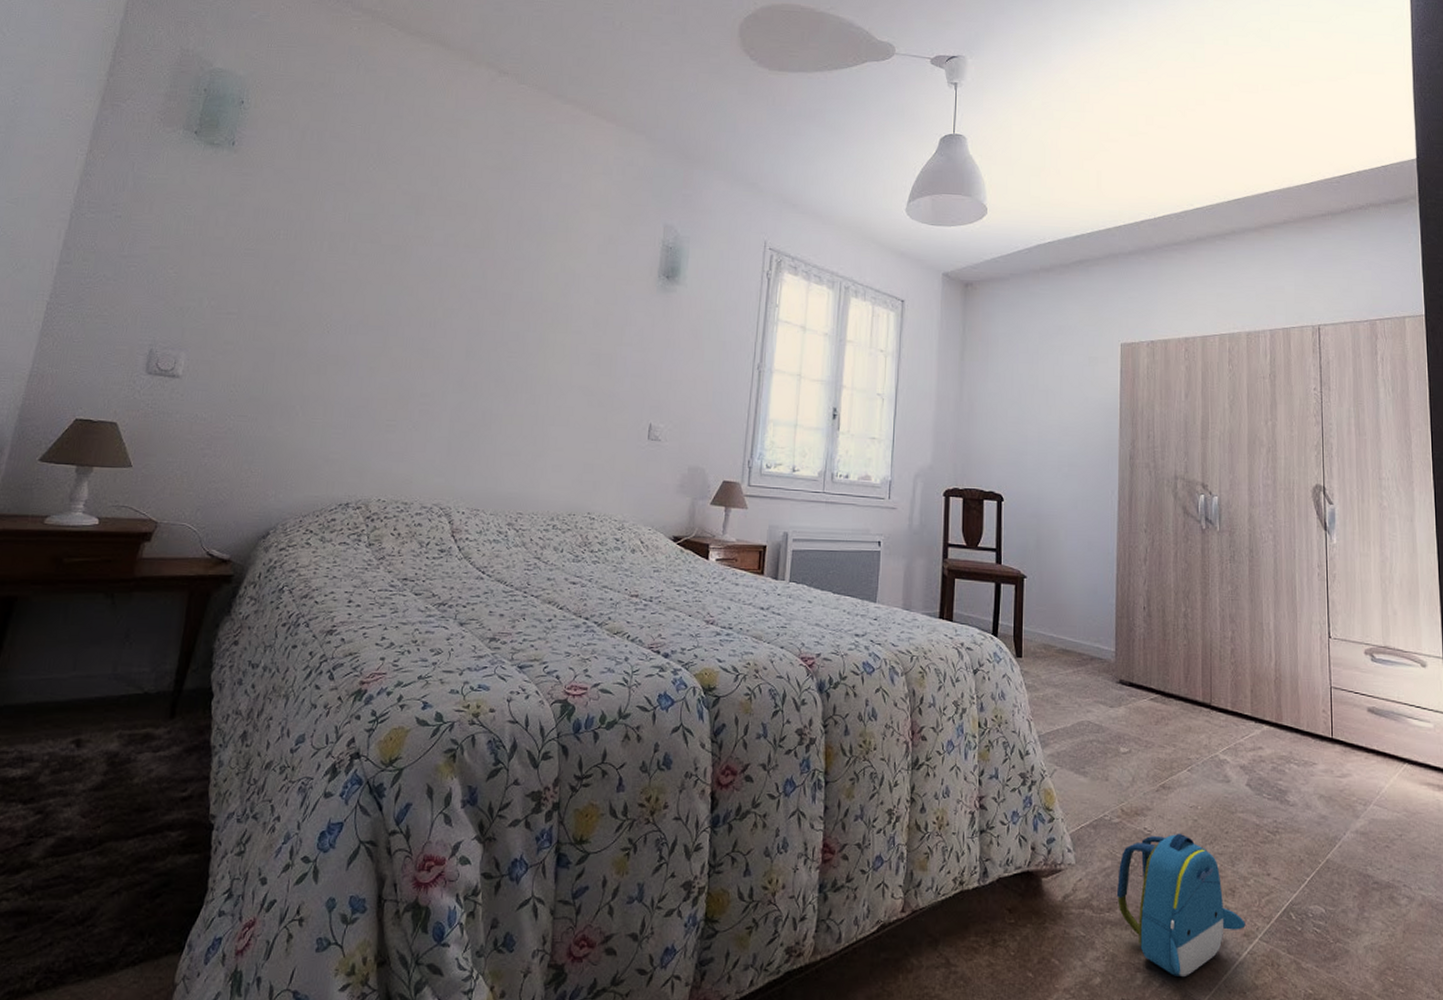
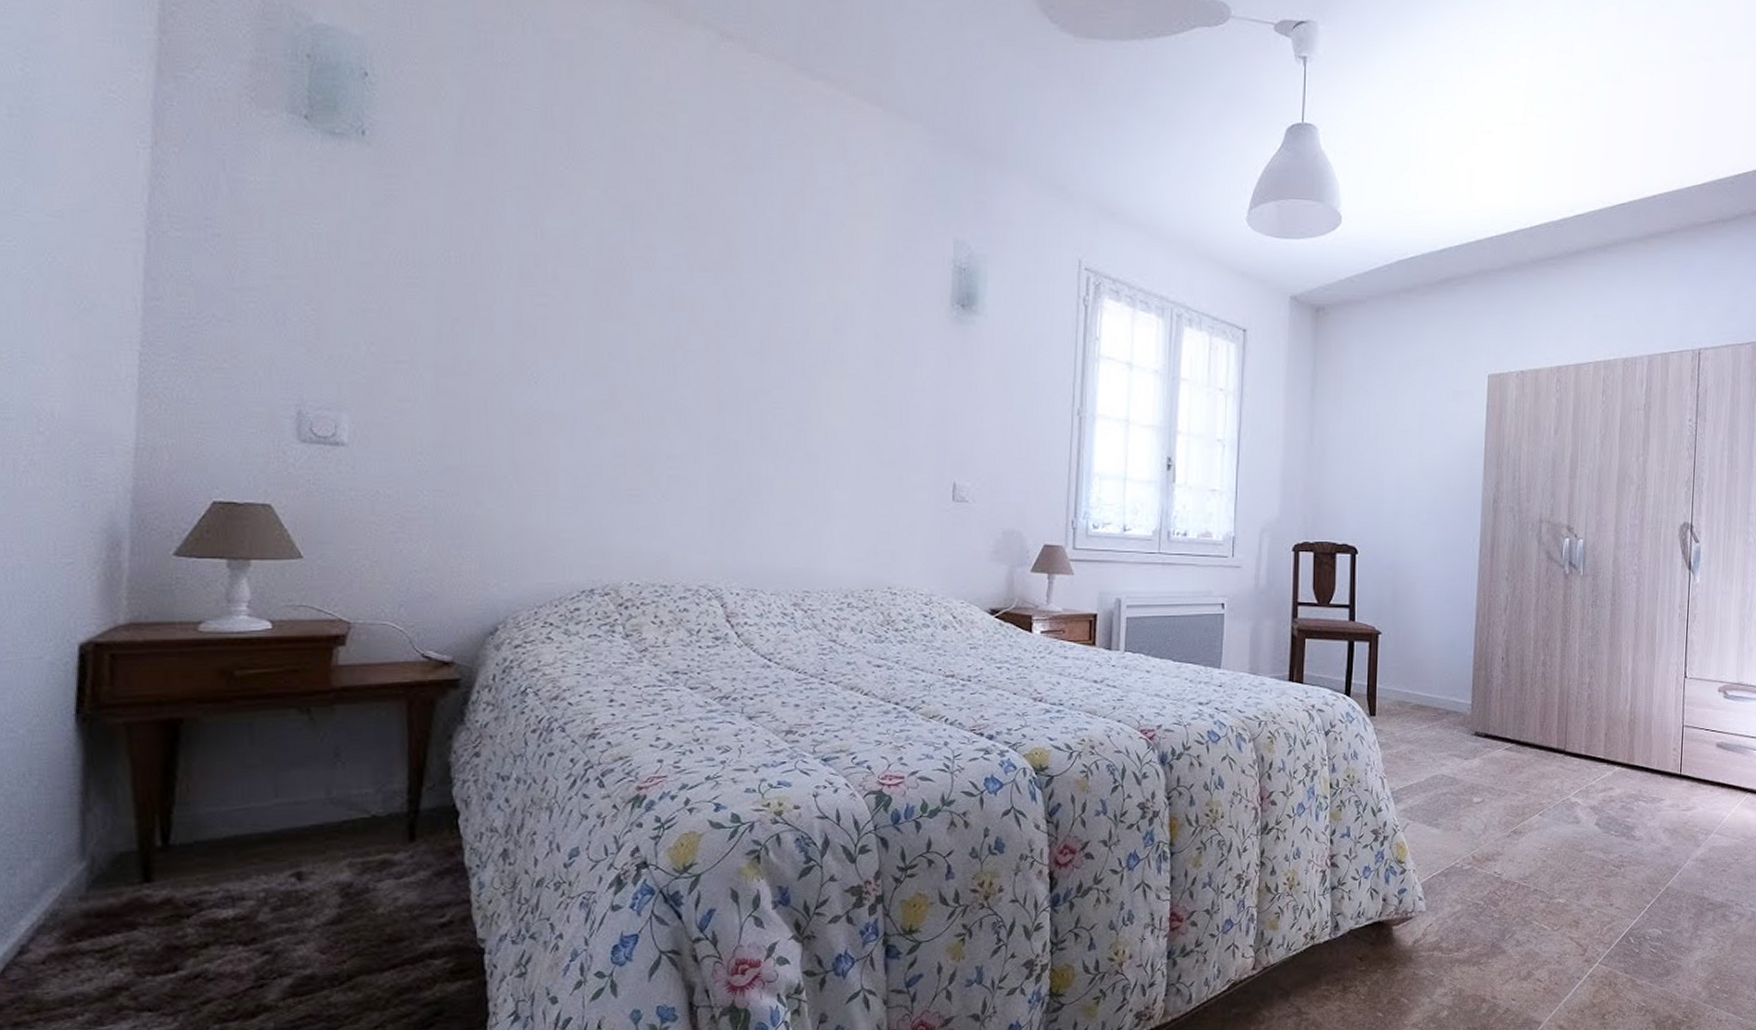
backpack: present [1116,833,1246,978] -> none [1465,874,1587,1004]

